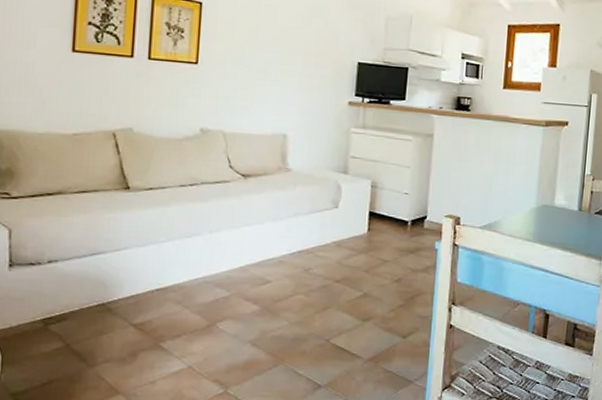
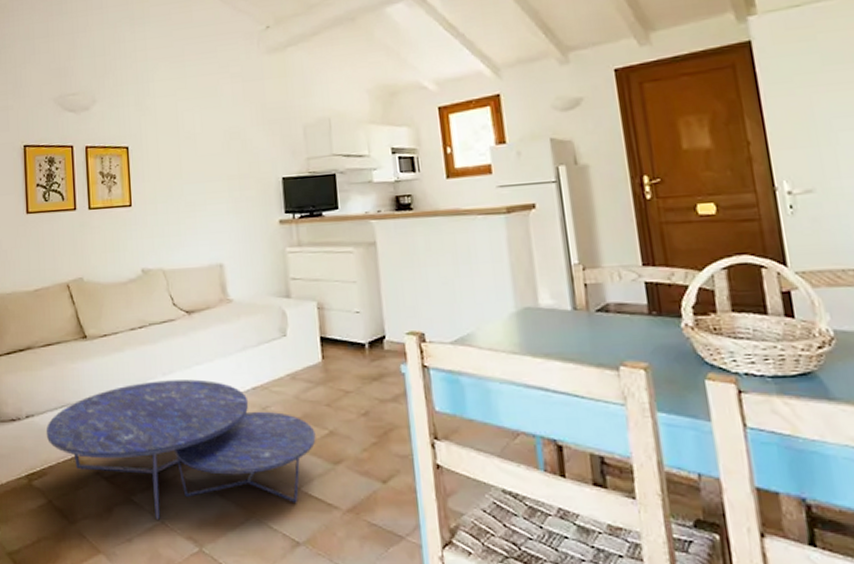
nesting table: none [70,237,351,364] -> present [46,379,316,520]

